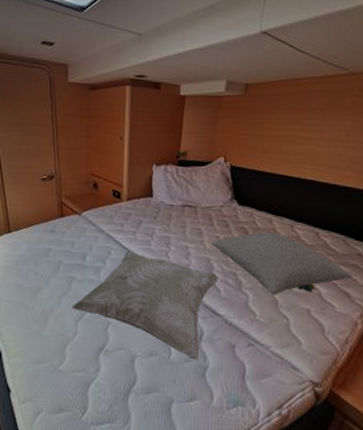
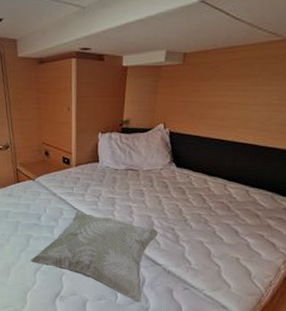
pillow: present [211,232,353,295] -> none [152,191,278,246]

